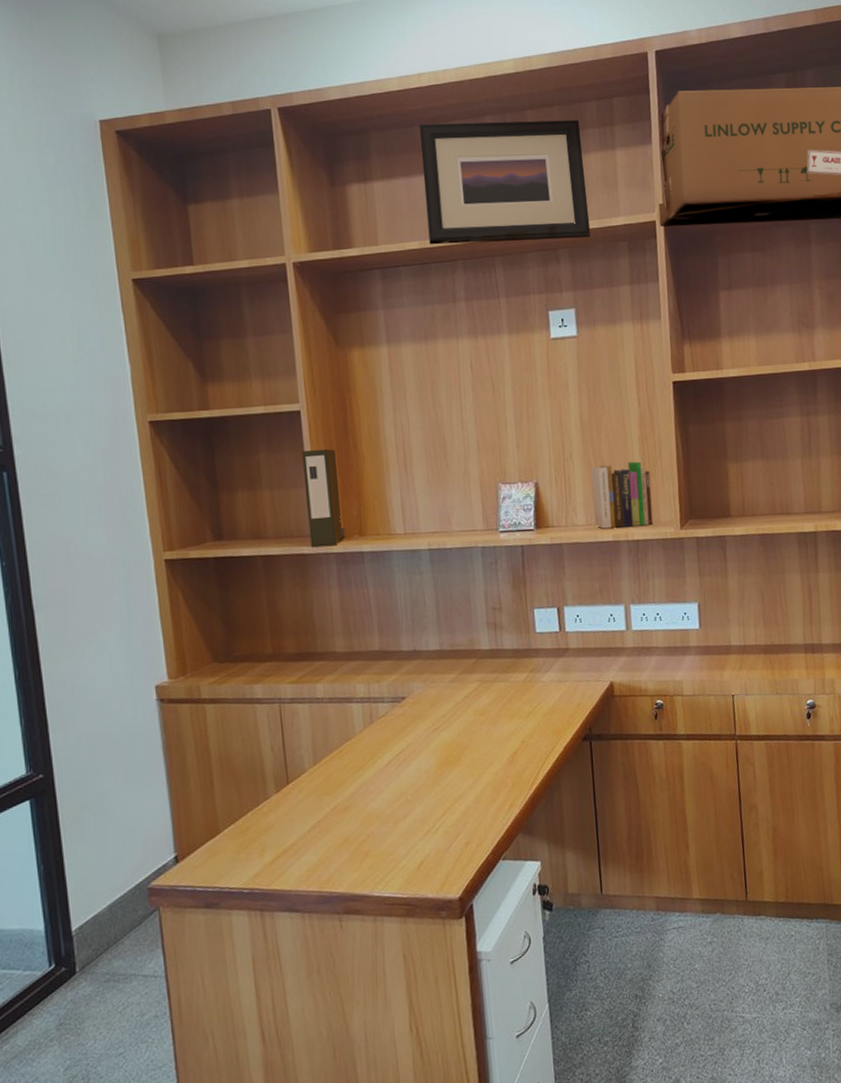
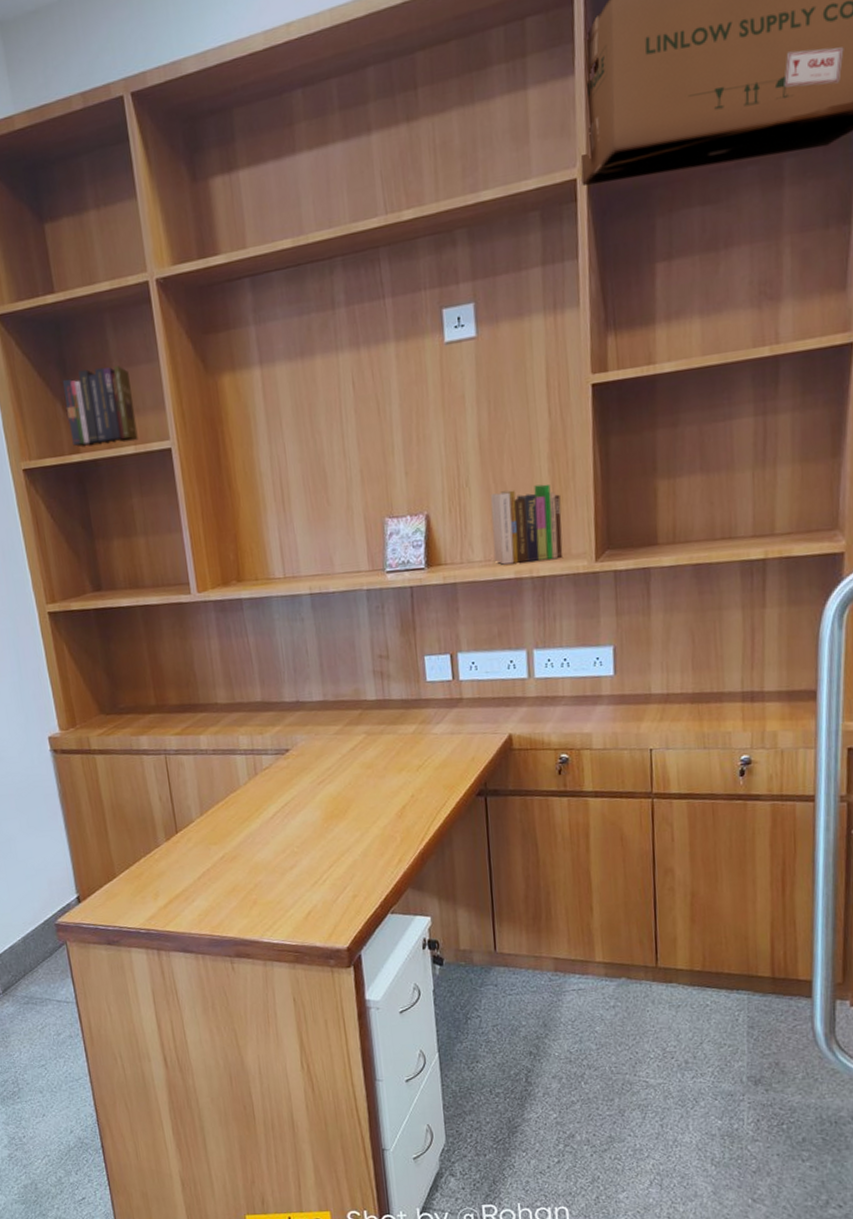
books: none [195,334,268,405] -> present [62,366,139,448]
binder: present [301,448,346,548] -> none [174,488,224,596]
picture frame: present [420,119,591,245] -> none [289,55,495,241]

